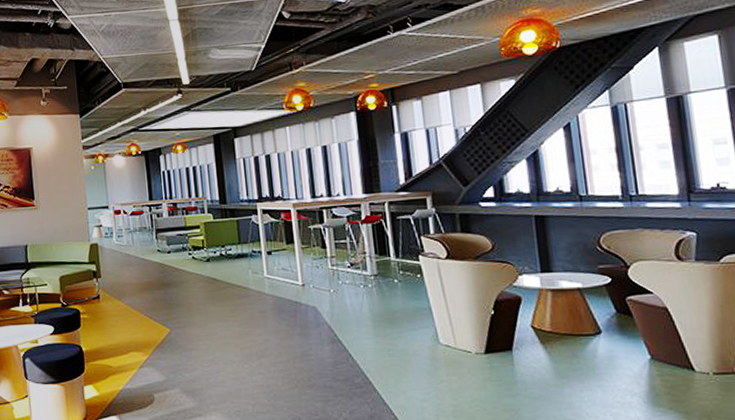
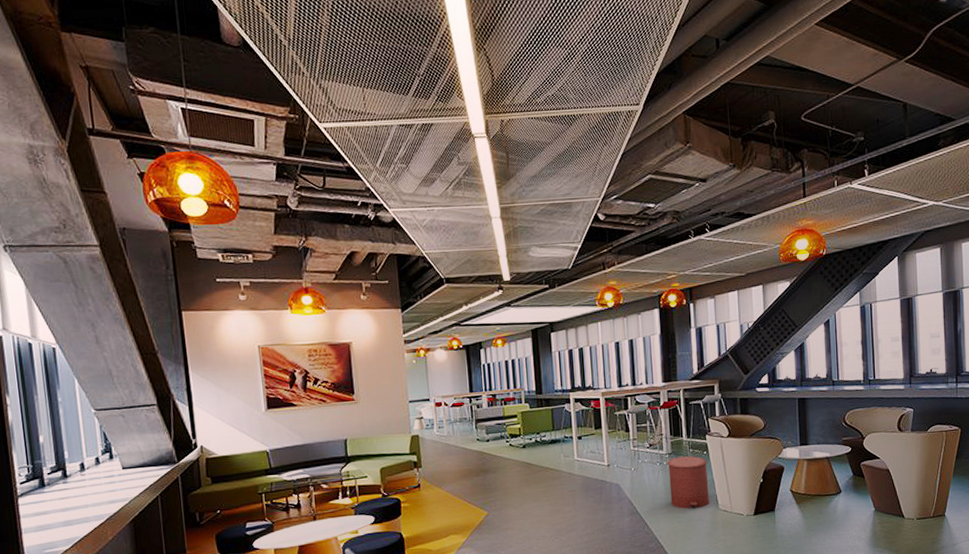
trash can: none [373,279,428,341] -> present [667,456,710,509]

